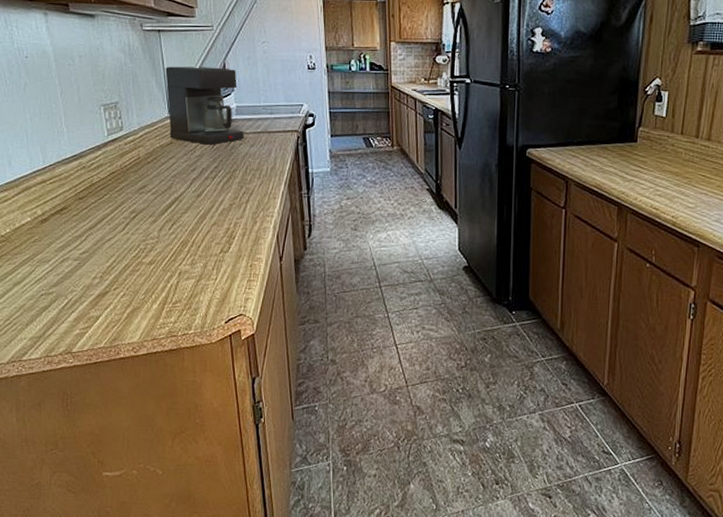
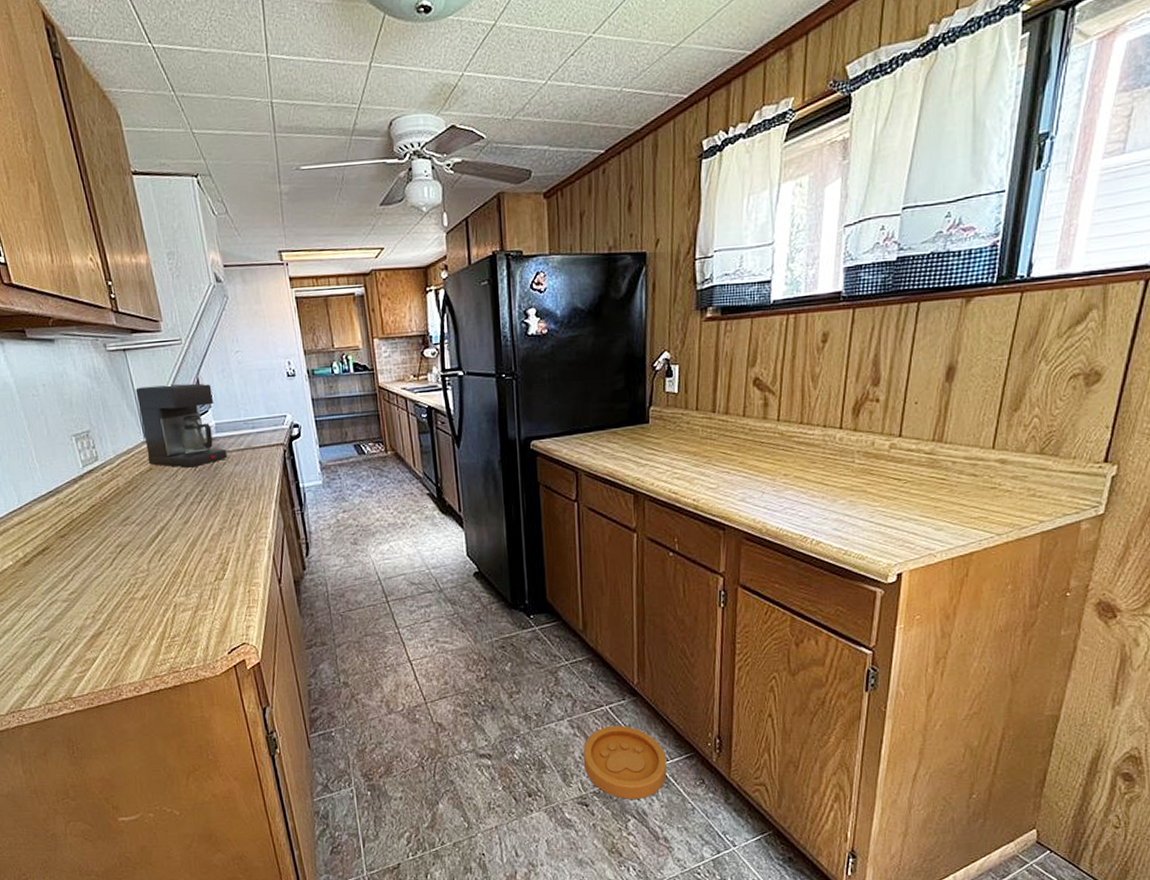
pet bowl: none [550,422,629,495] -> present [583,725,667,799]

